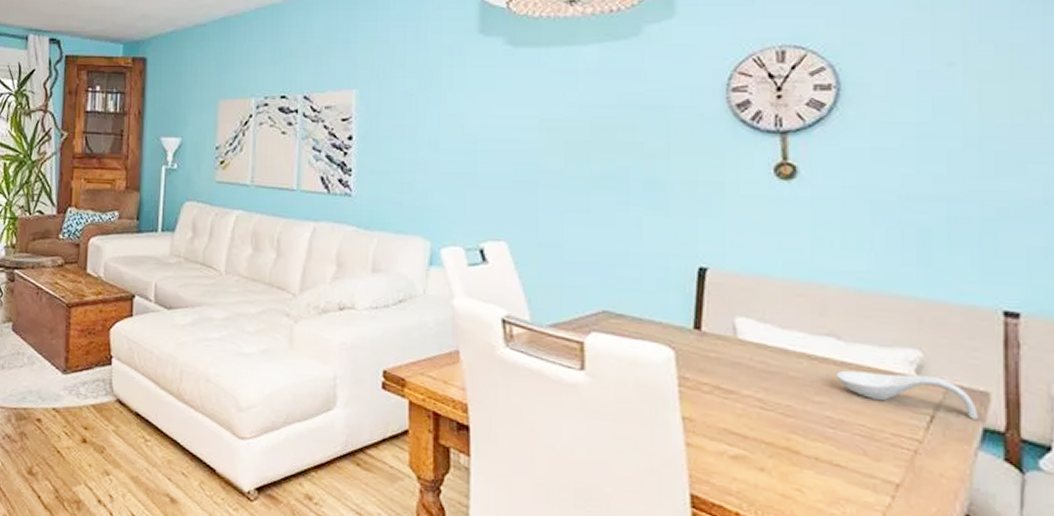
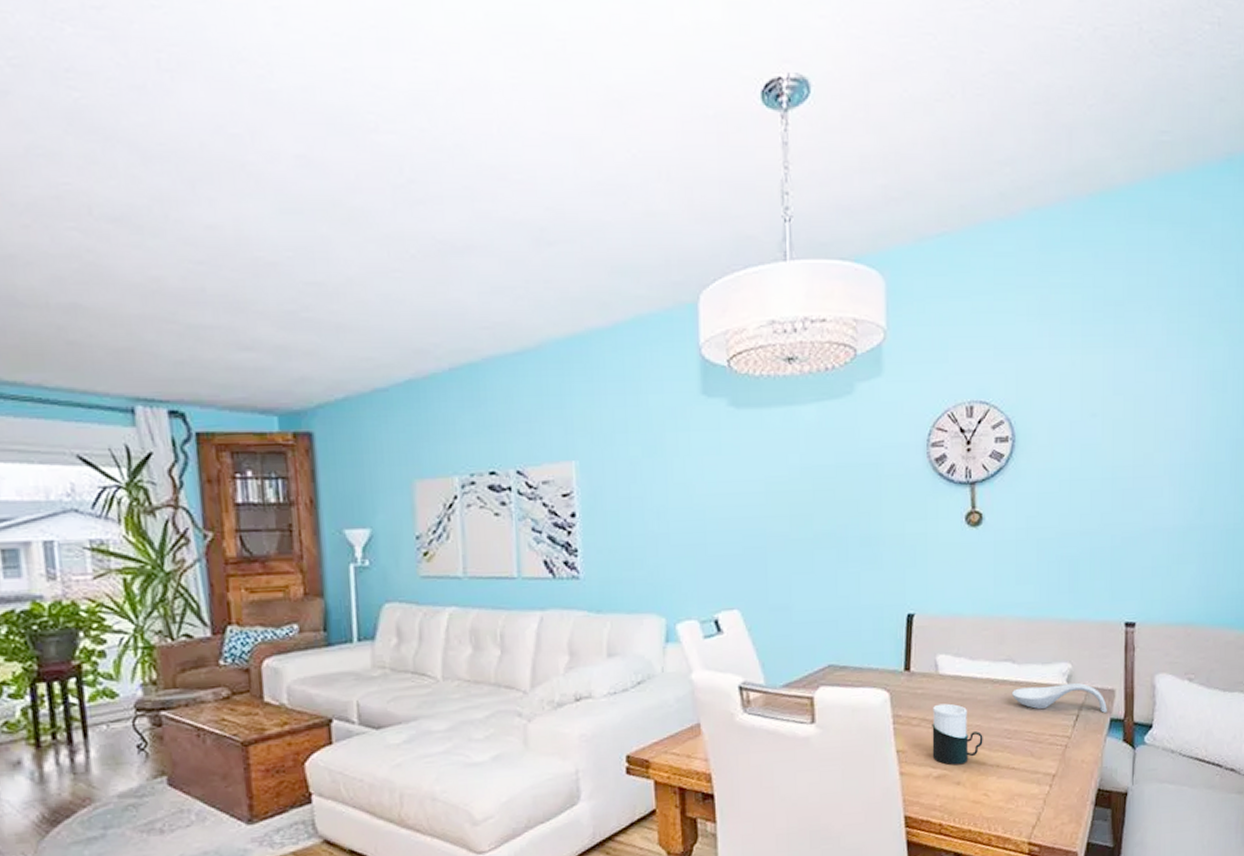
cup: none [728,373,796,448] -> present [932,703,983,765]

